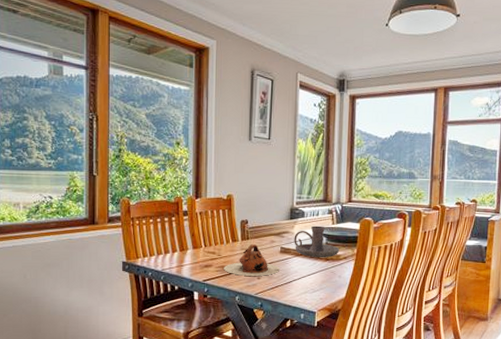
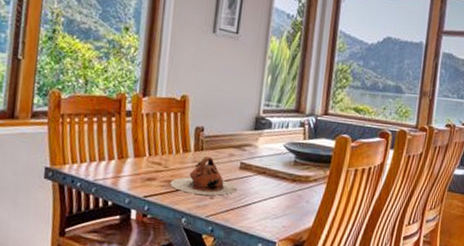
candle holder: present [294,225,340,258] -> none [257,139,310,179]

